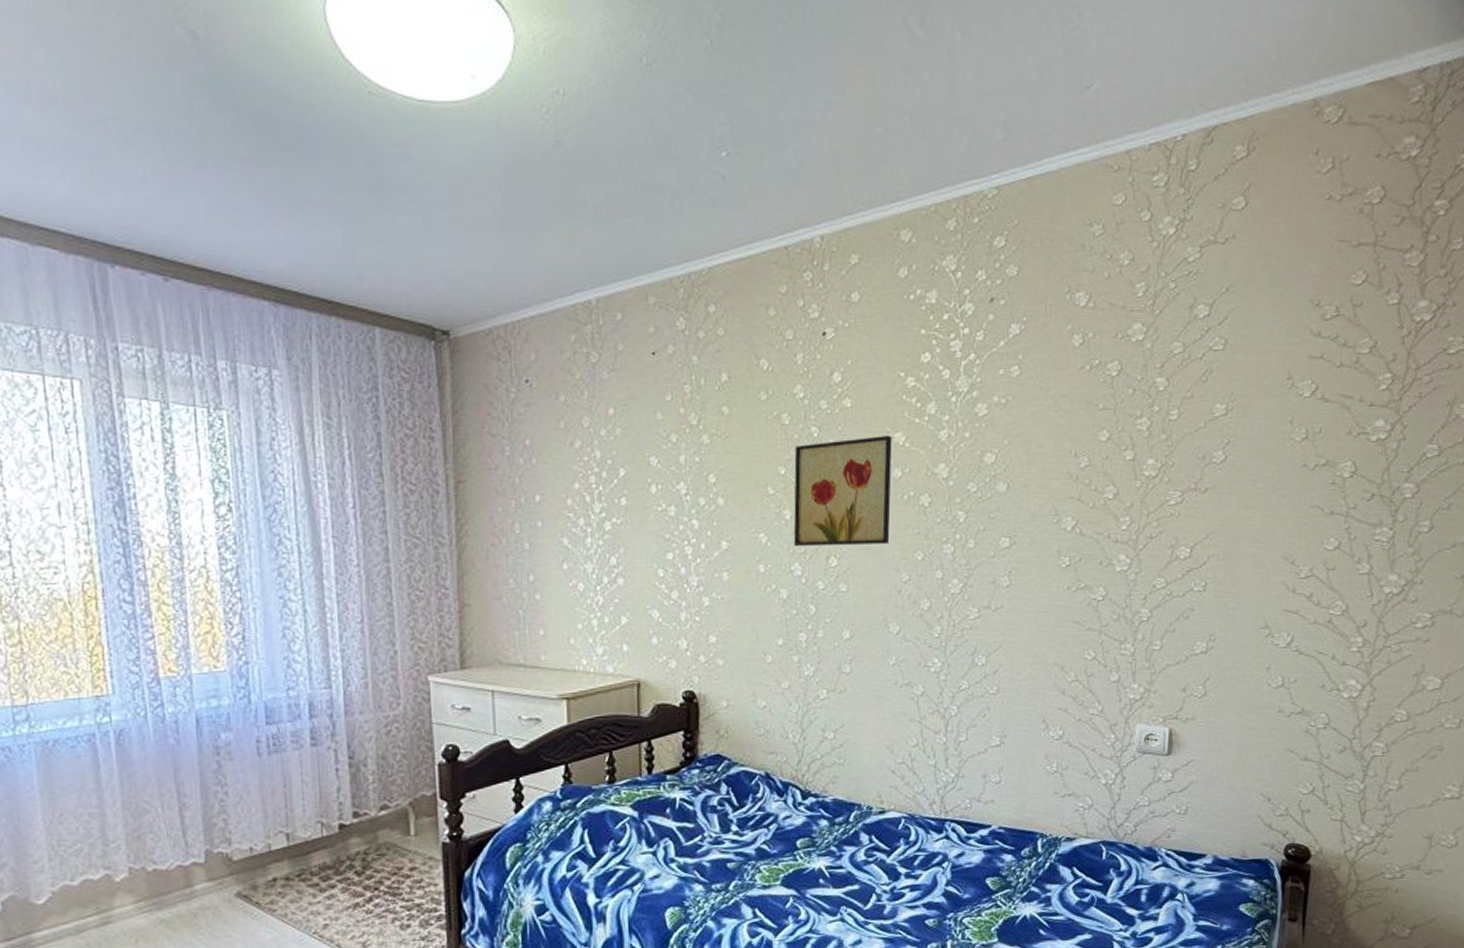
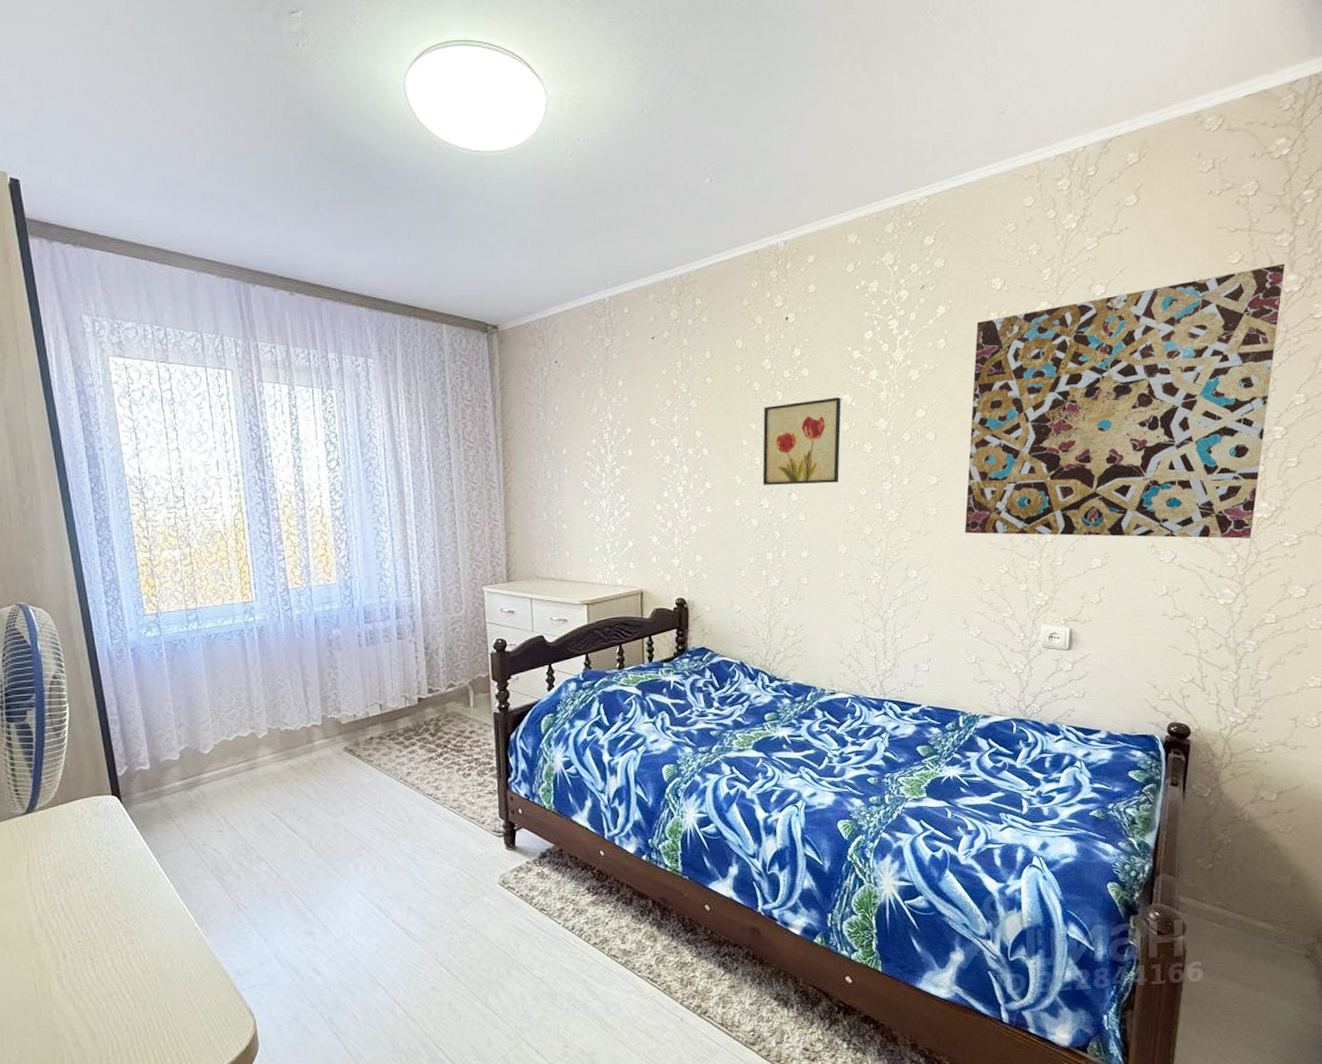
wall art: none [1043,287,1414,619] -> present [964,263,1285,539]

